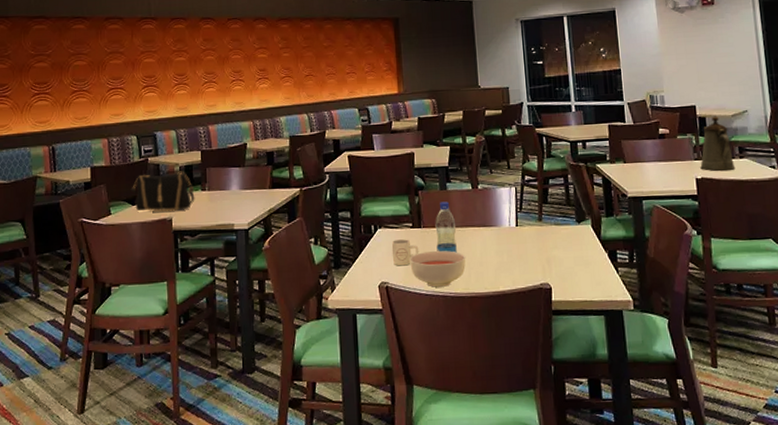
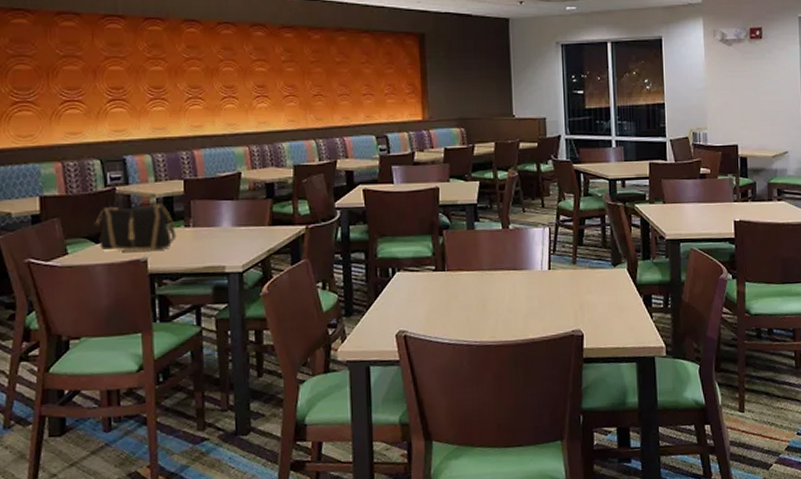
mug: present [391,239,419,266] -> none [411,283,442,313]
bowl: present [410,251,466,287] -> none [431,296,494,336]
bottle: present [435,201,457,253] -> none [460,242,484,299]
coffee pot: present [700,116,736,171] -> none [739,156,773,214]

